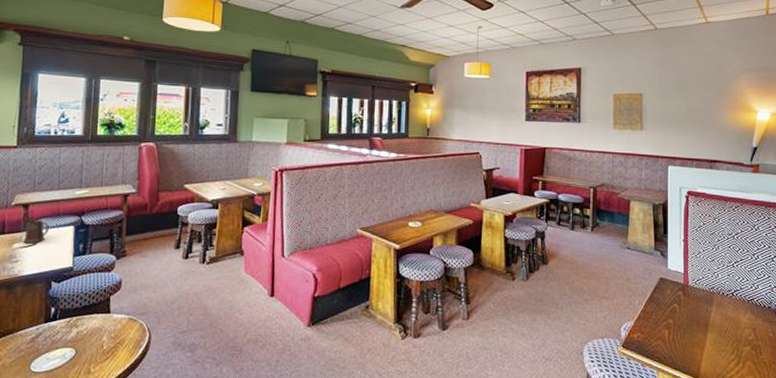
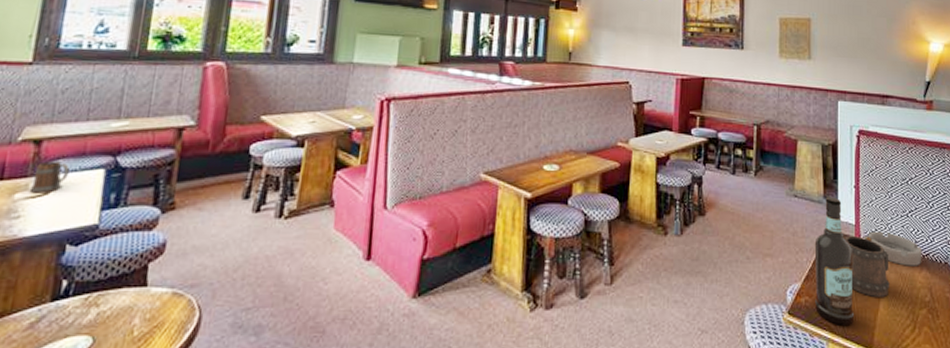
root beer: none [645,249,683,358] -> present [814,197,855,325]
beer mug: none [674,283,716,335] -> present [844,236,890,297]
ashtray: none [692,279,747,310] -> present [864,231,922,266]

